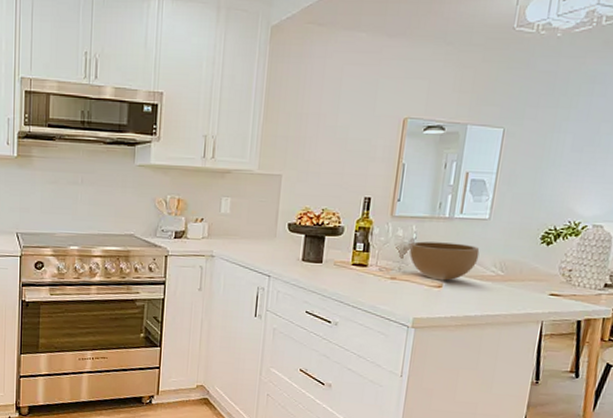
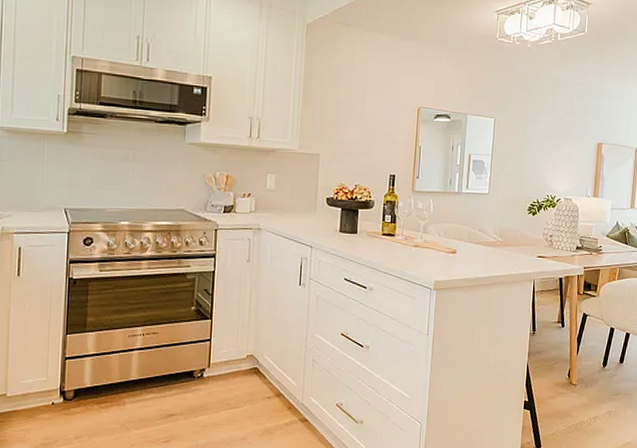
bowl: present [409,241,480,281] -> none [428,213,483,247]

